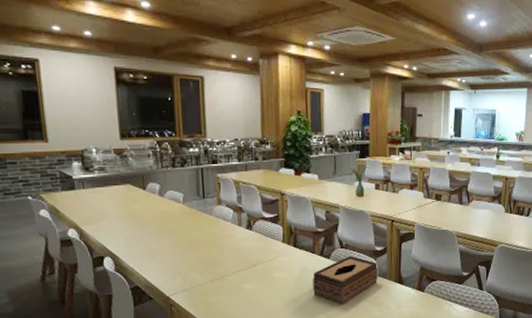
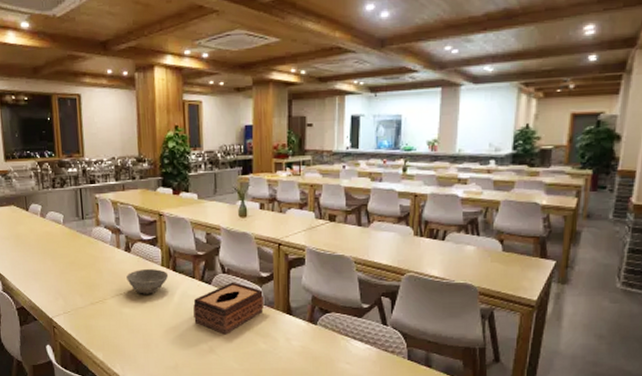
bowl: none [248,245,290,270] -> present [126,268,169,294]

